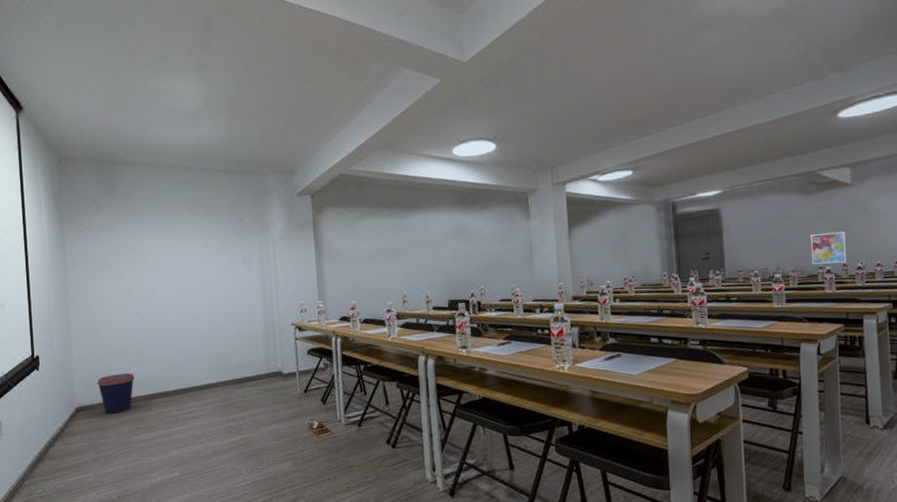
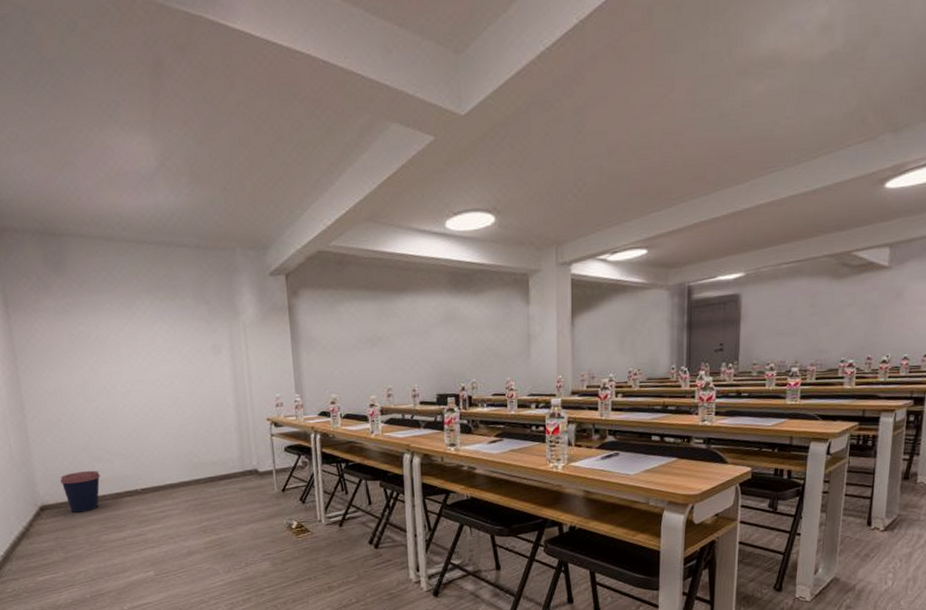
wall art: present [811,231,847,264] -> none [834,321,874,357]

